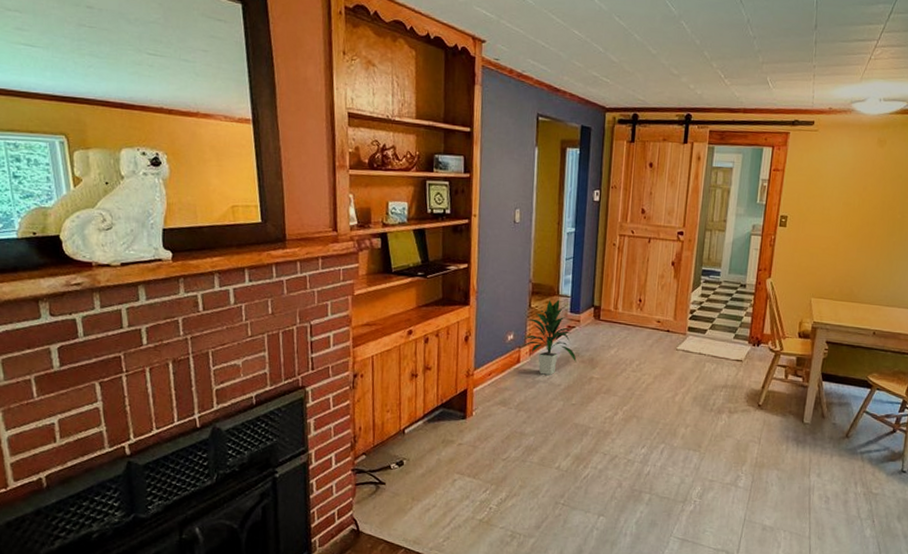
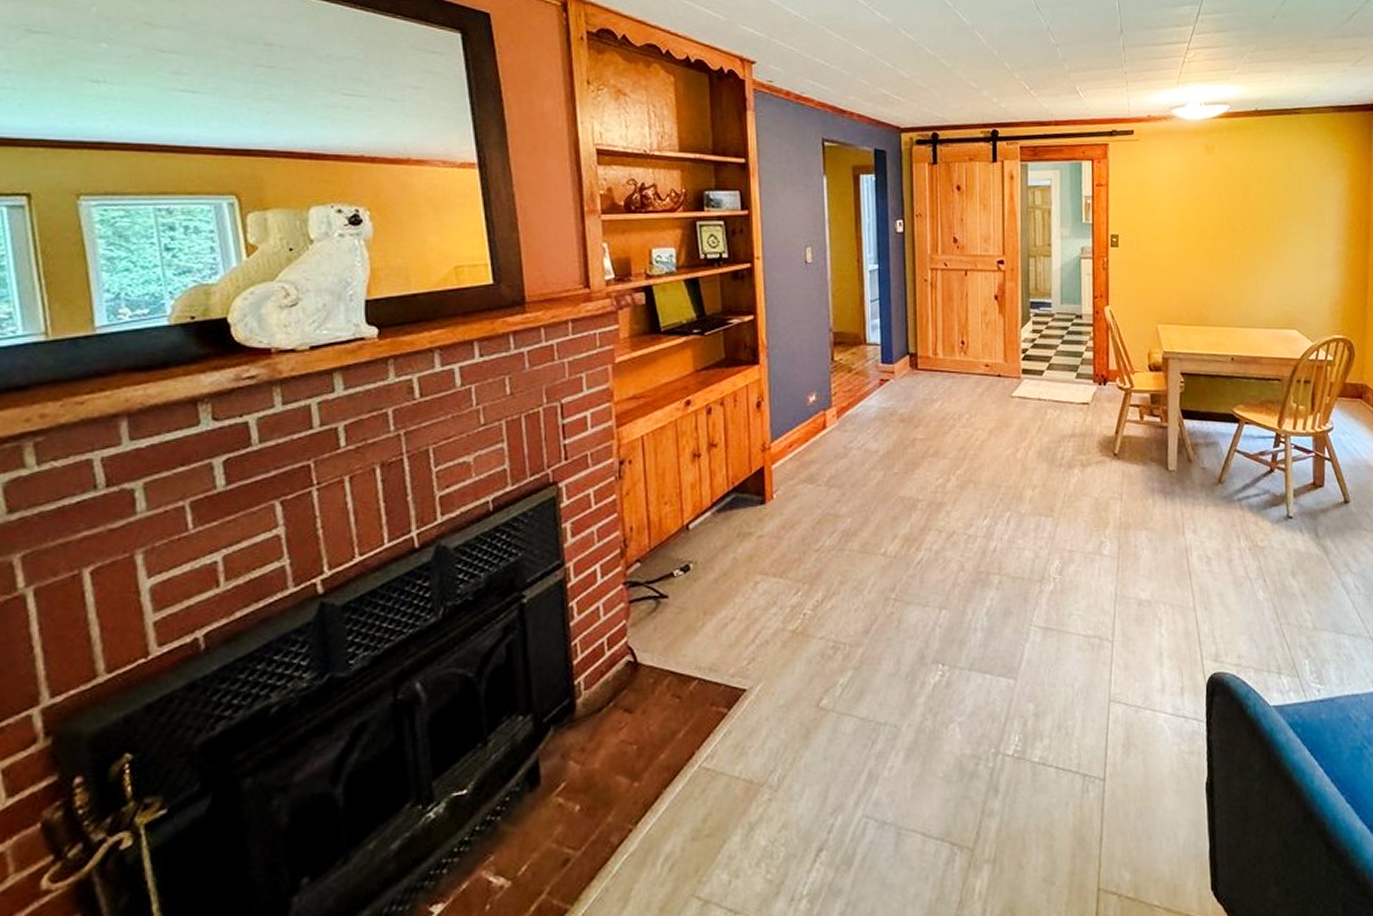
indoor plant: present [523,299,577,375] -> none [828,349,895,440]

